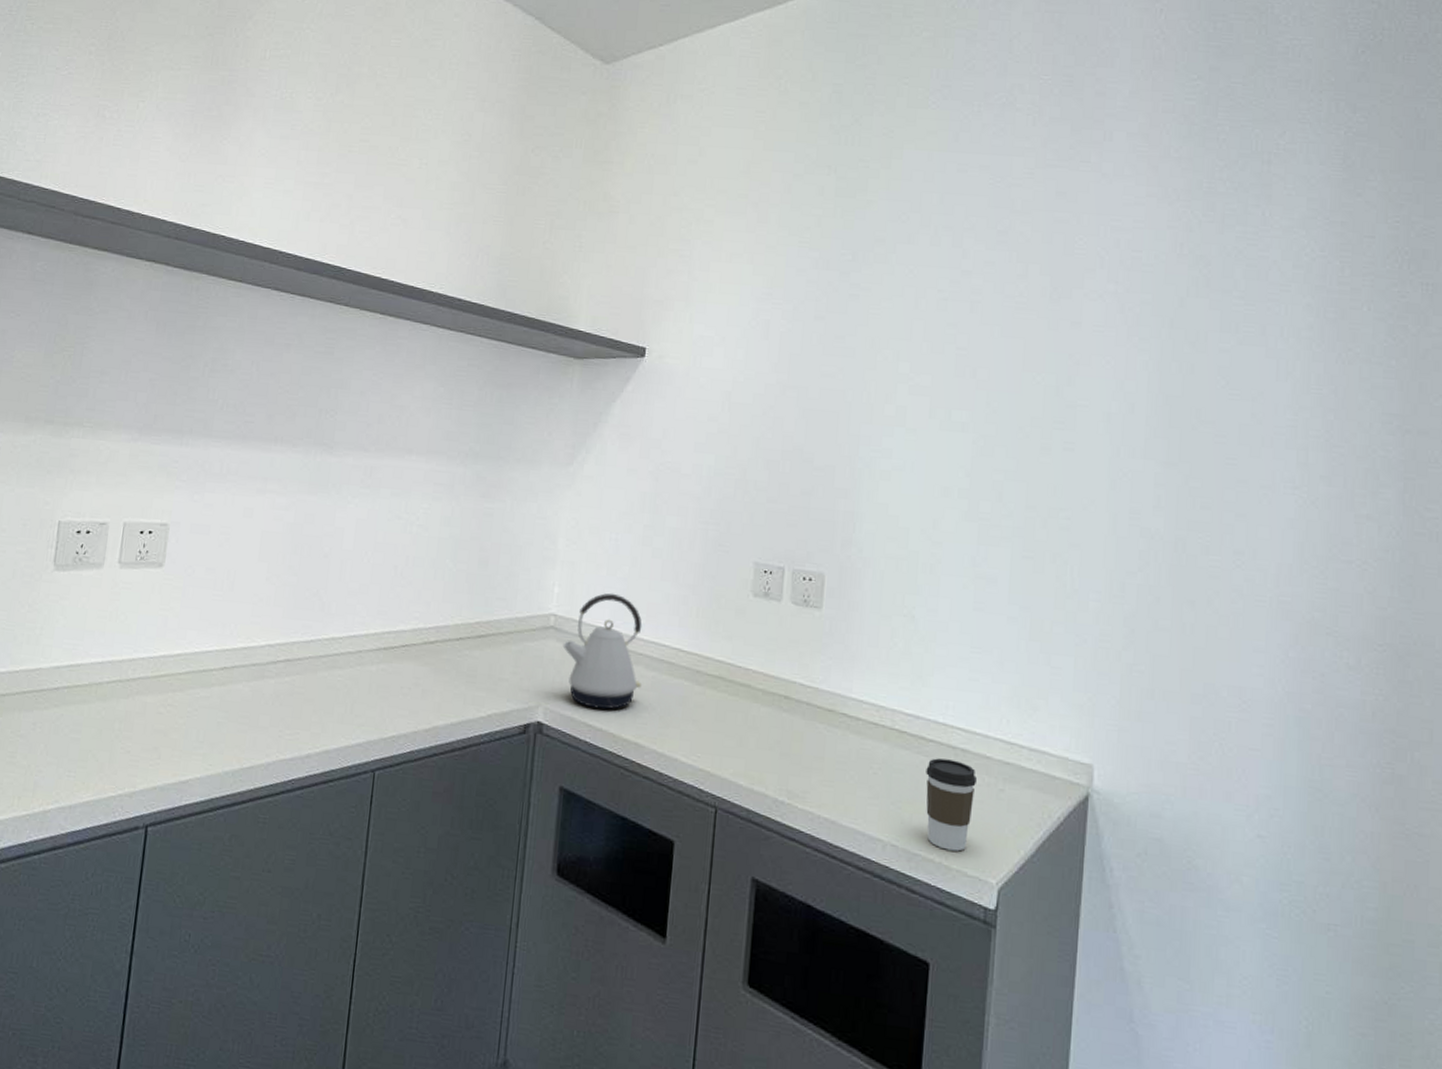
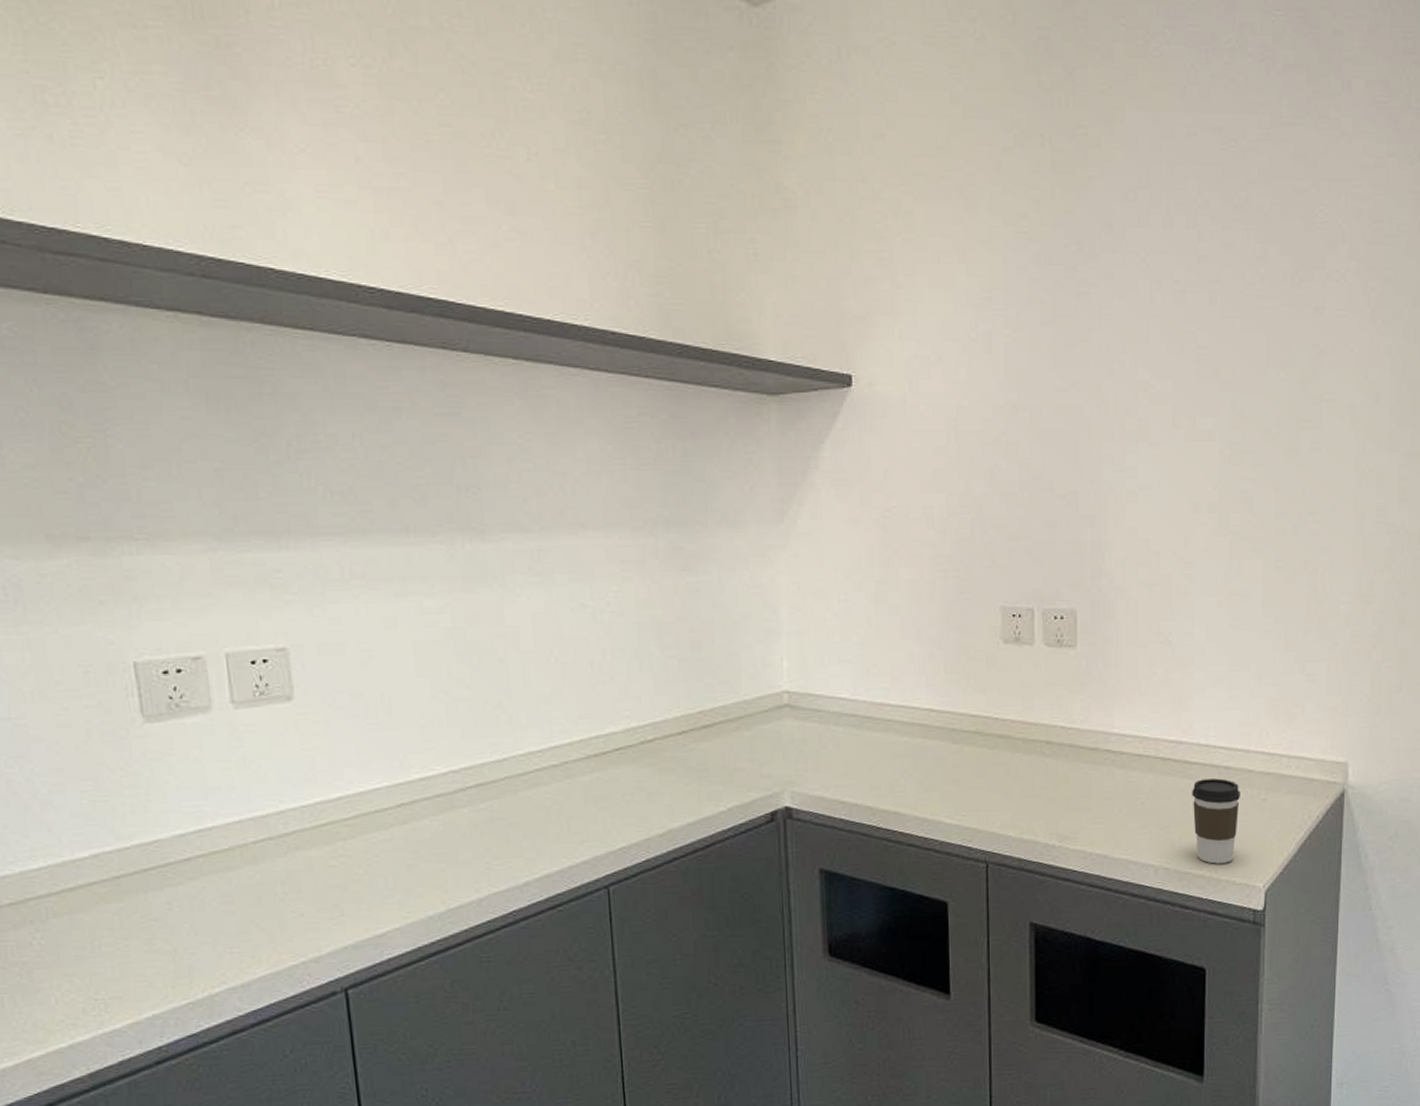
kettle: present [562,593,643,710] -> none [801,659,895,784]

